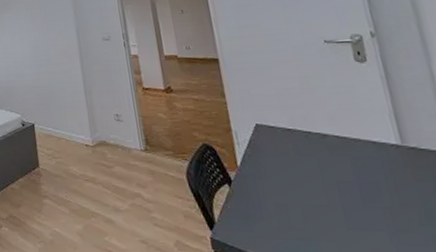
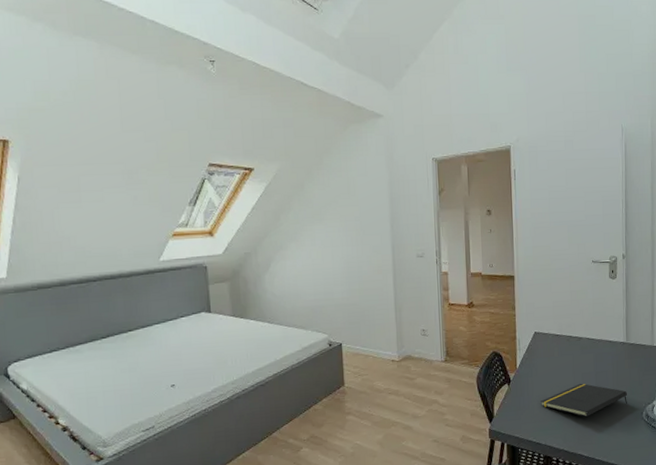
notepad: none [278,194,424,242] -> present [541,383,627,417]

